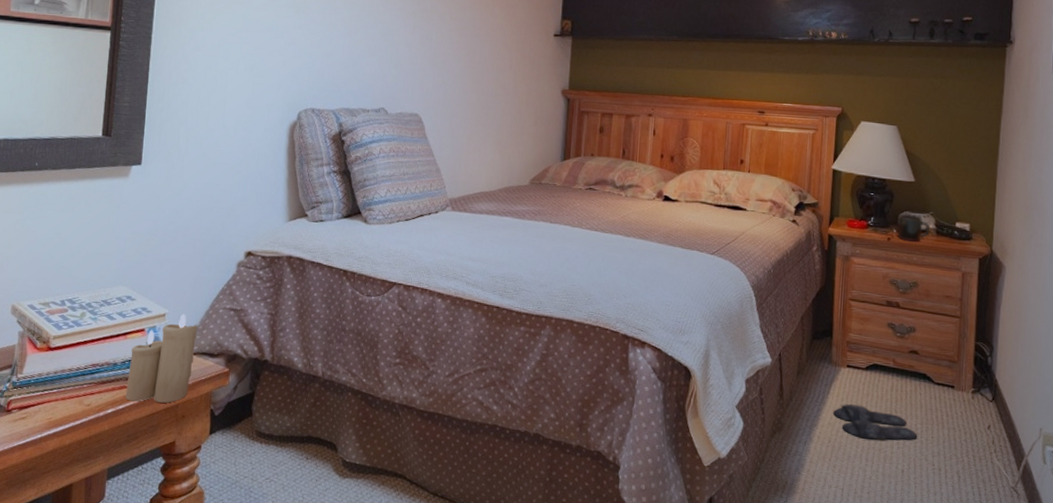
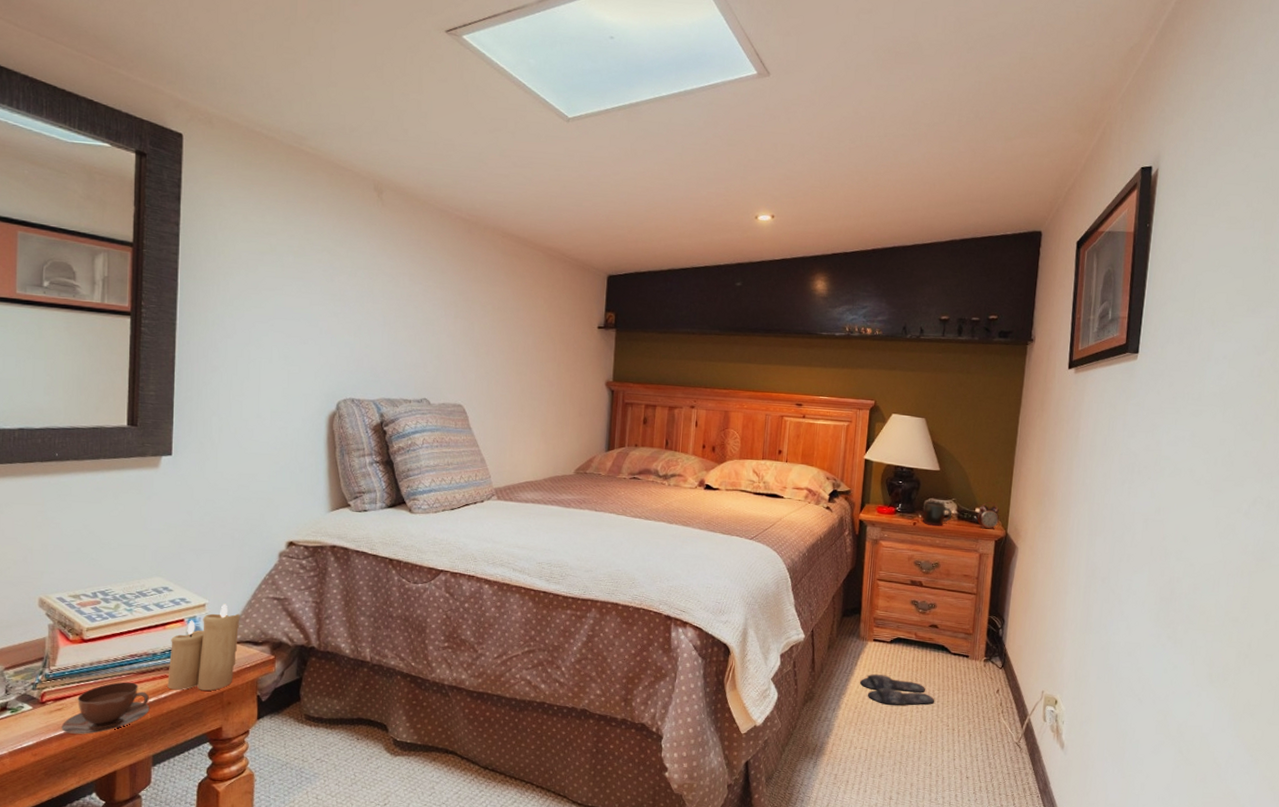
teacup: none [24,391,108,444] -> present [61,681,150,734]
alarm clock: none [957,216,983,247] -> present [976,502,1000,531]

